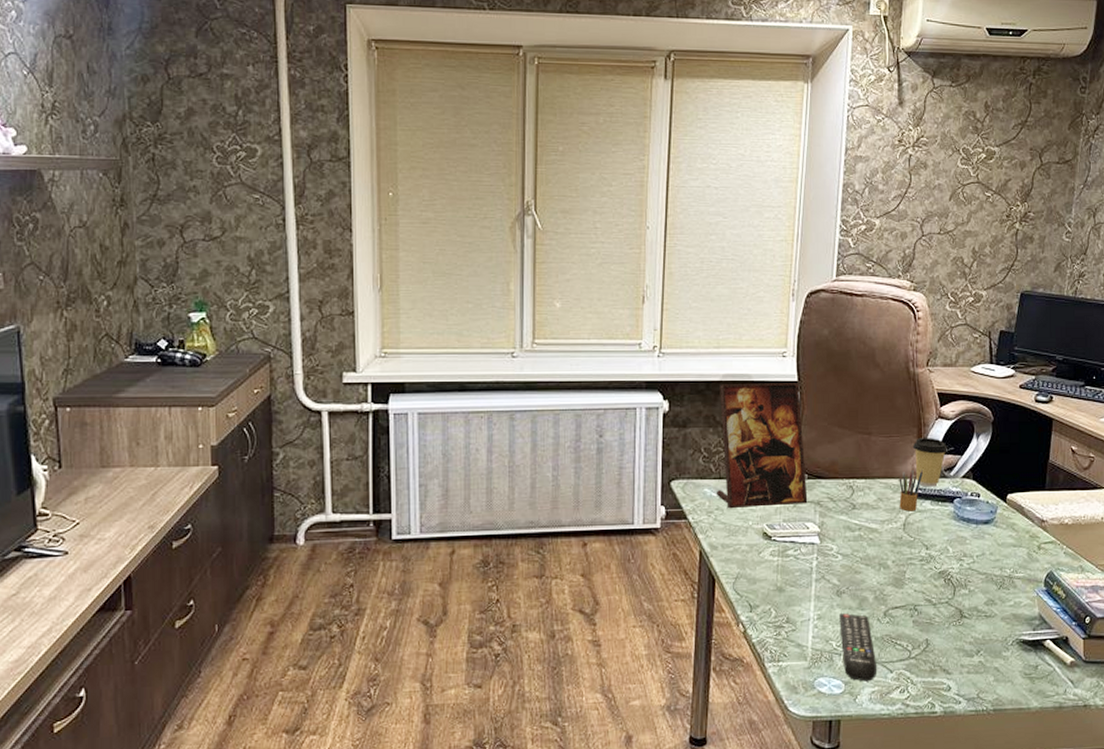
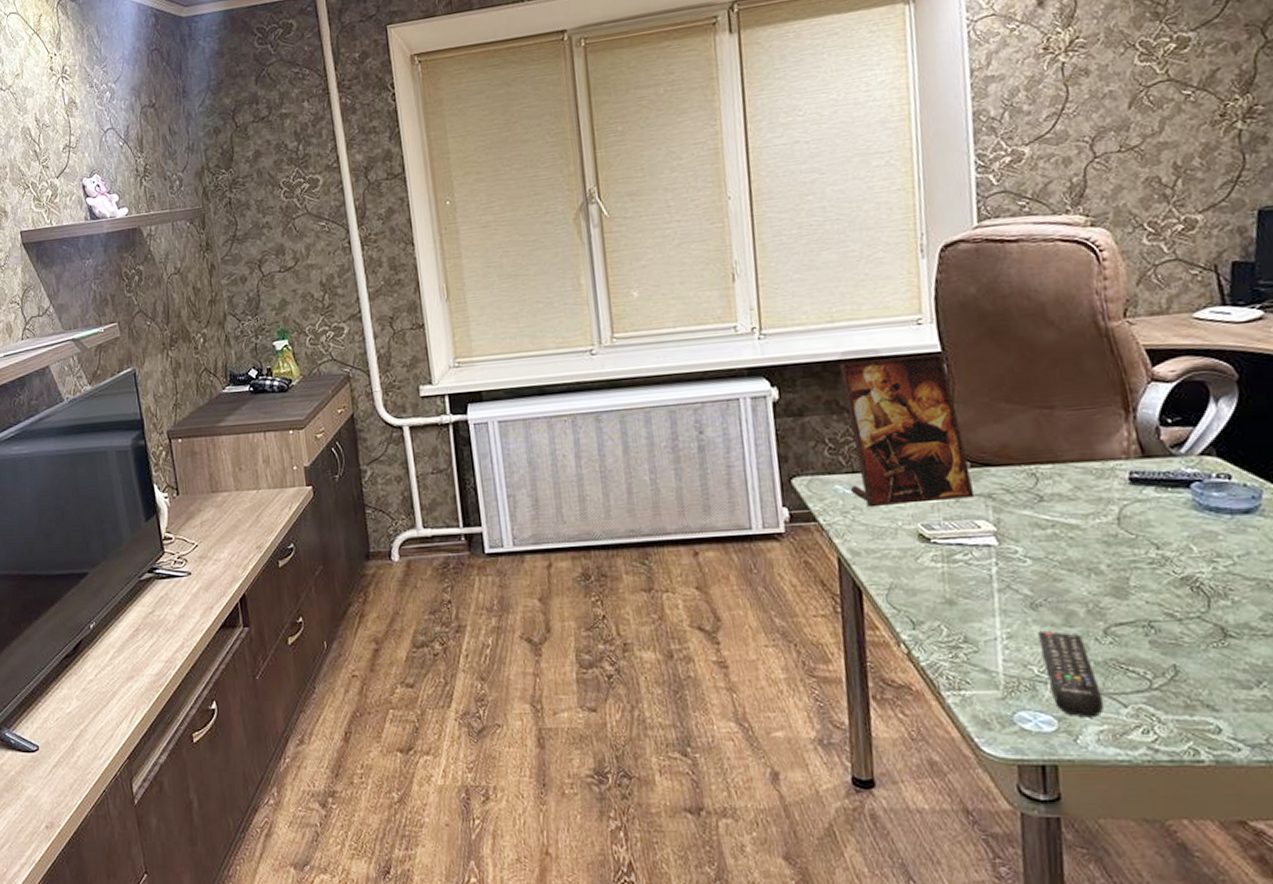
pencil box: present [899,467,923,512] -> none [1101,446,1138,502]
coffee cup: present [912,438,949,487] -> none [1116,406,1173,470]

